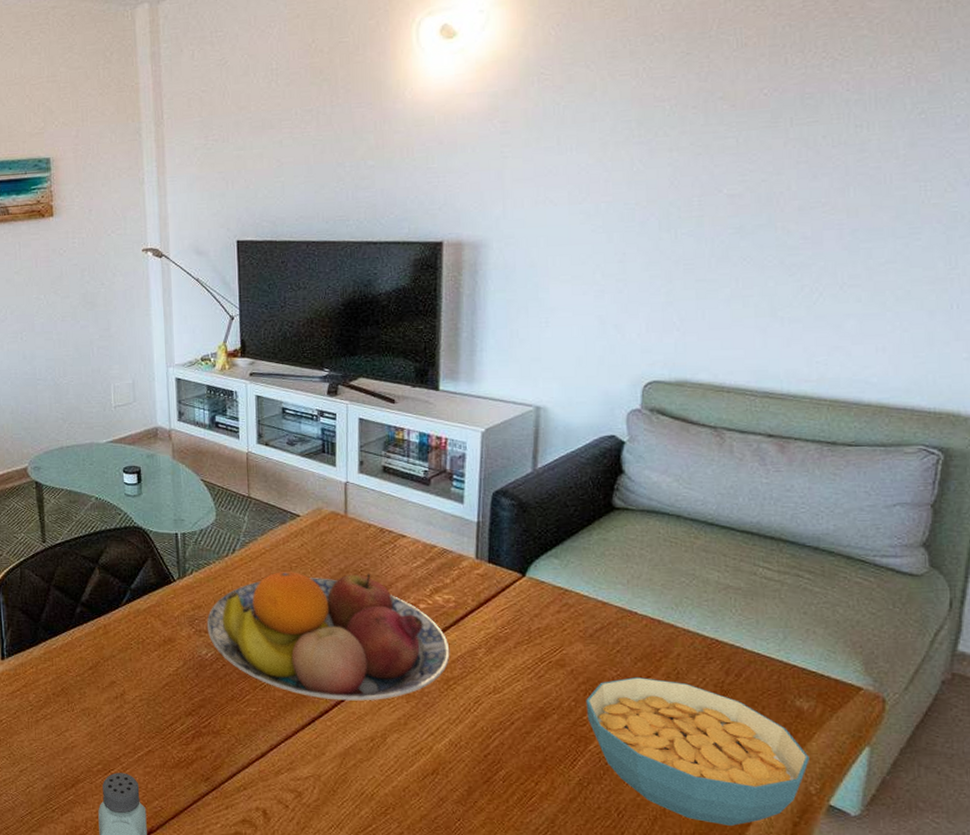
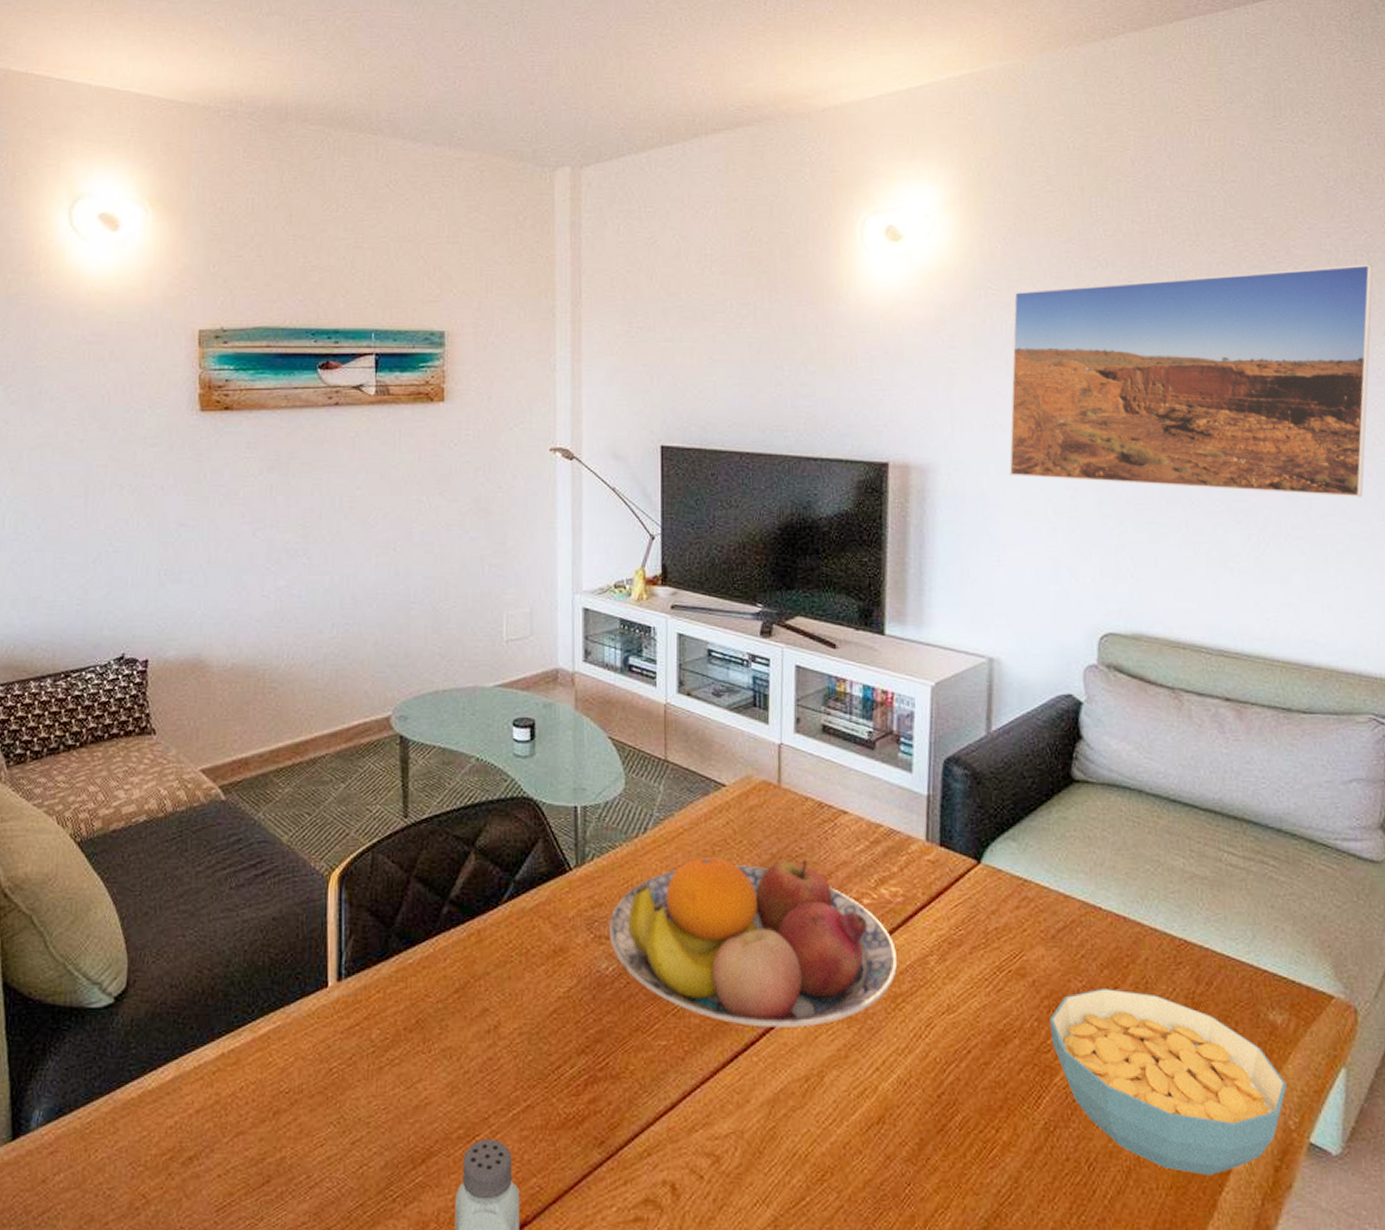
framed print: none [558,9,960,246] -> present [1009,264,1374,497]

